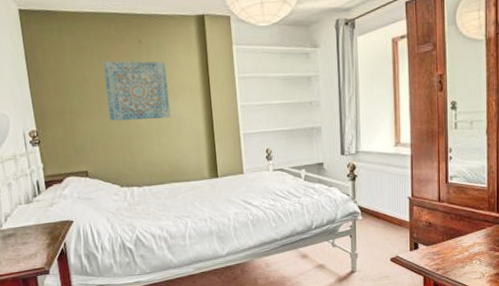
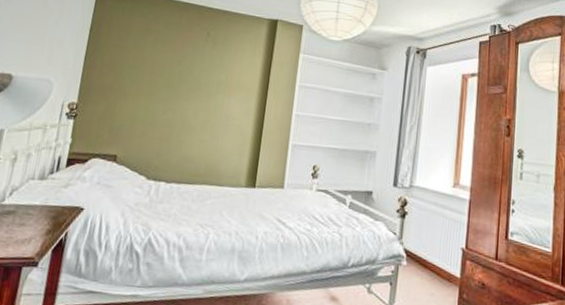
wall art: present [103,61,171,121] -> none [156,47,228,115]

